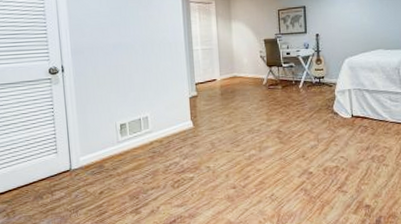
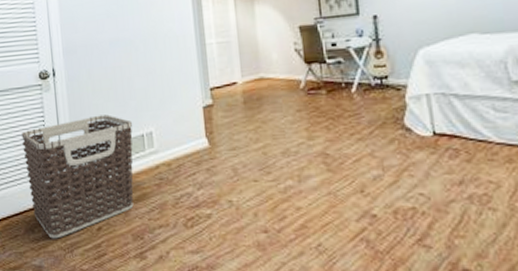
clothes hamper: none [32,103,132,203] -> present [21,114,134,239]

